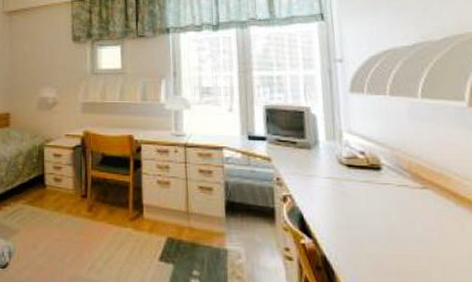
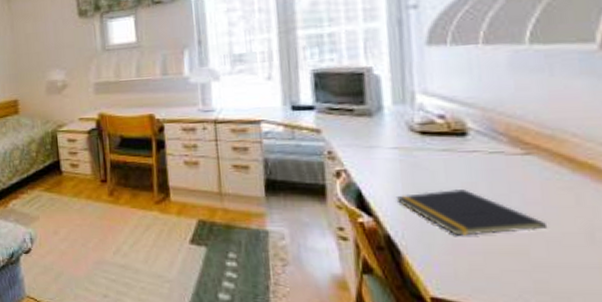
notepad: none [329,216,443,258] -> present [395,189,548,236]

